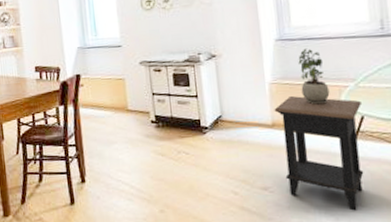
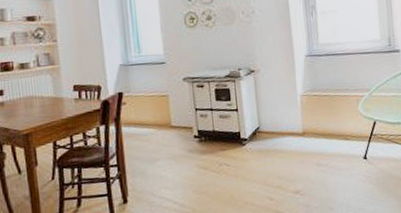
side table: present [274,96,364,211] -> none [304,106,376,205]
potted plant: present [298,48,330,105] -> none [324,63,350,113]

